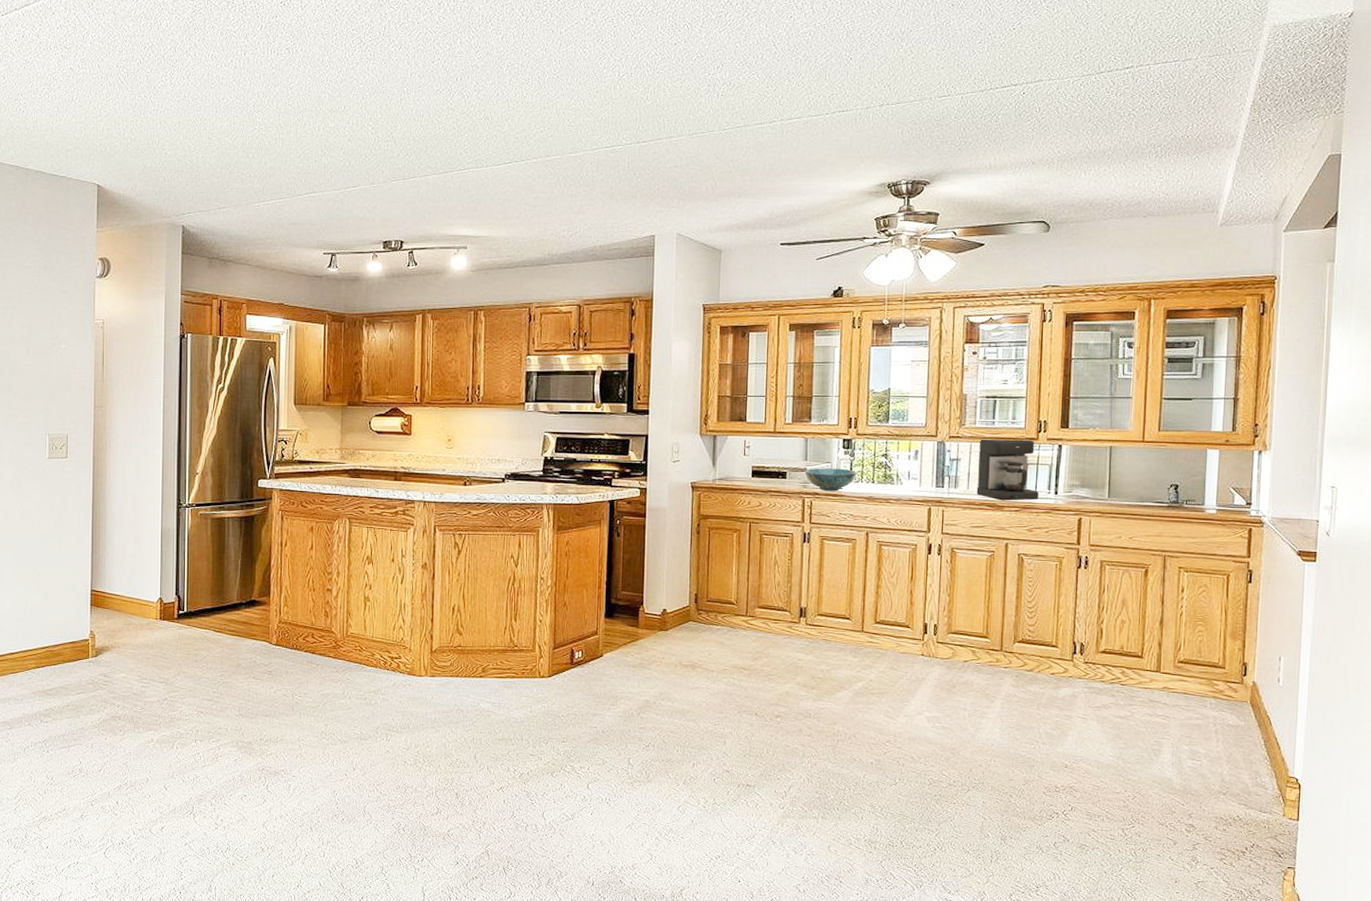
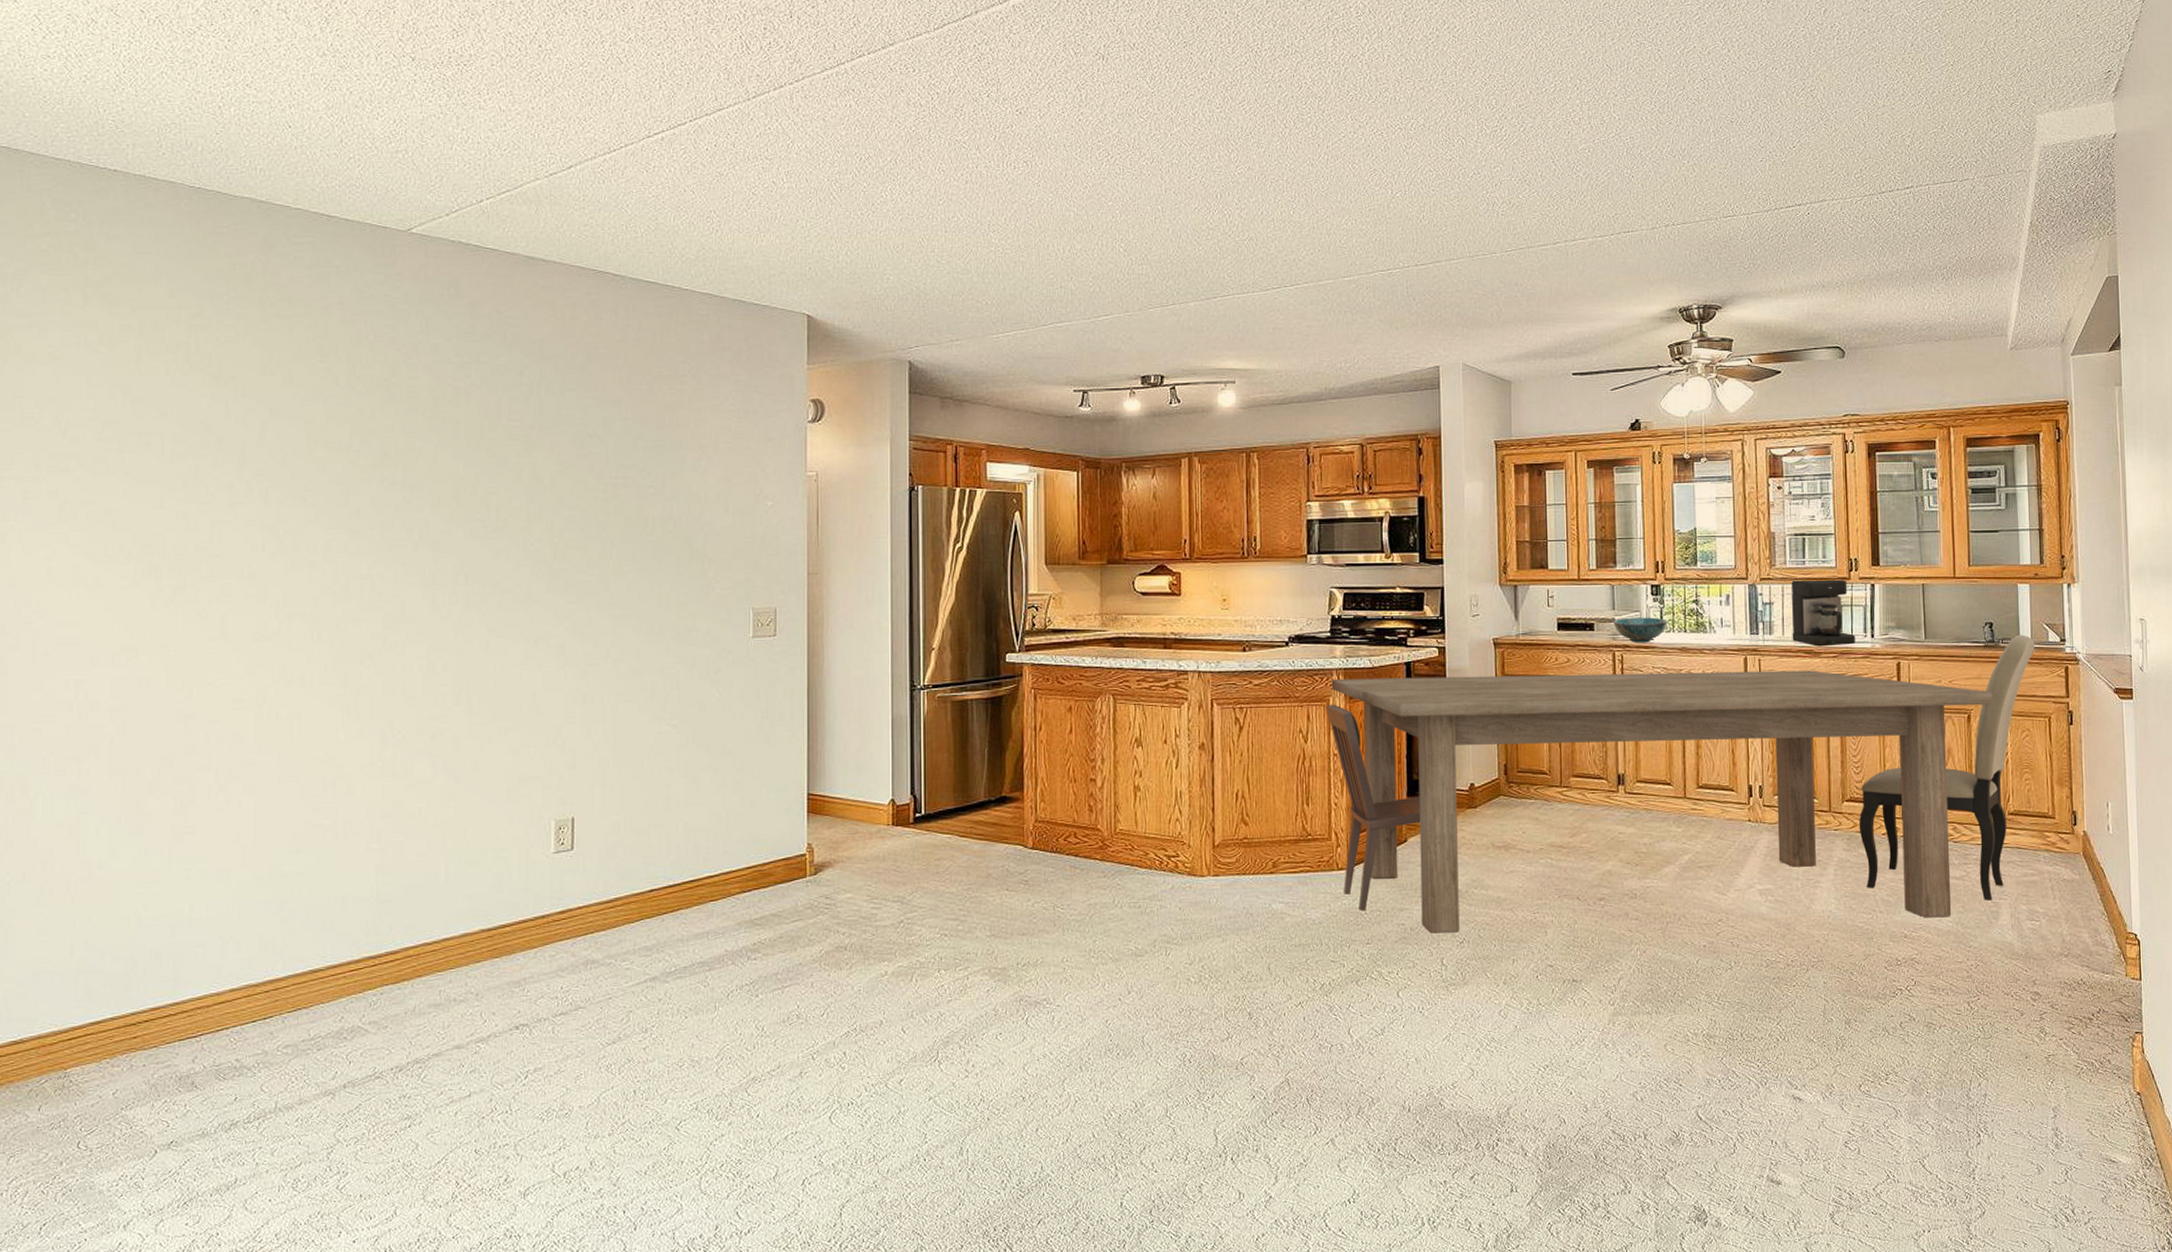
dining chair: none [536,534,617,714] -> present [1326,704,1421,911]
dining table: none [541,512,1172,752] -> present [1331,670,1993,933]
dining chair: none [1028,497,1220,739] -> present [1858,634,2035,901]

